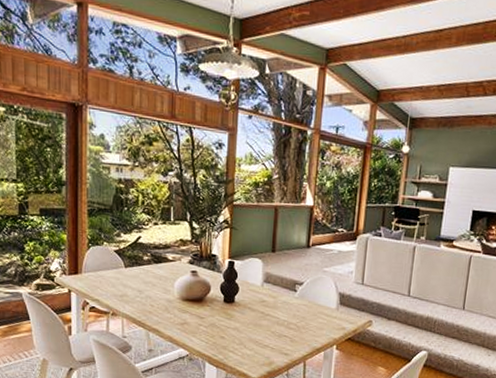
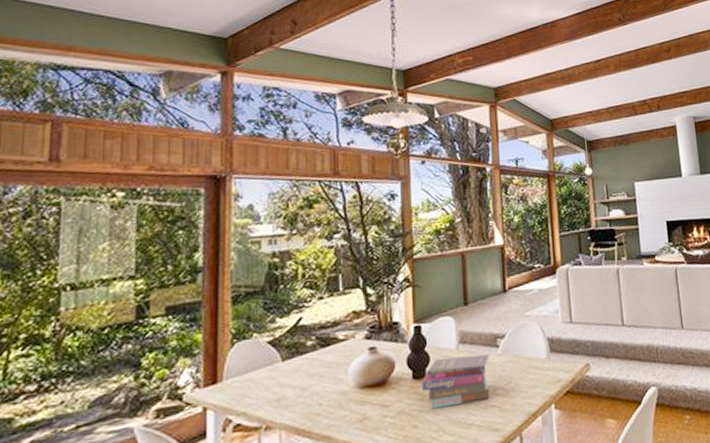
books: none [231,290,288,330] -> present [422,354,490,409]

